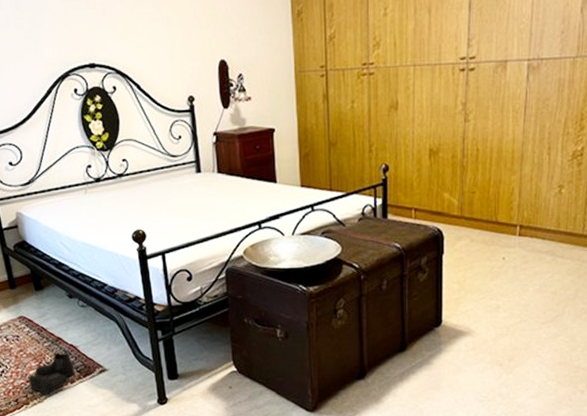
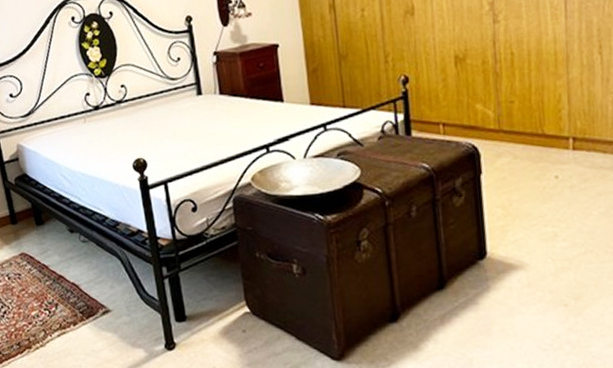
boots: present [28,351,75,395] -> none [30,290,77,338]

